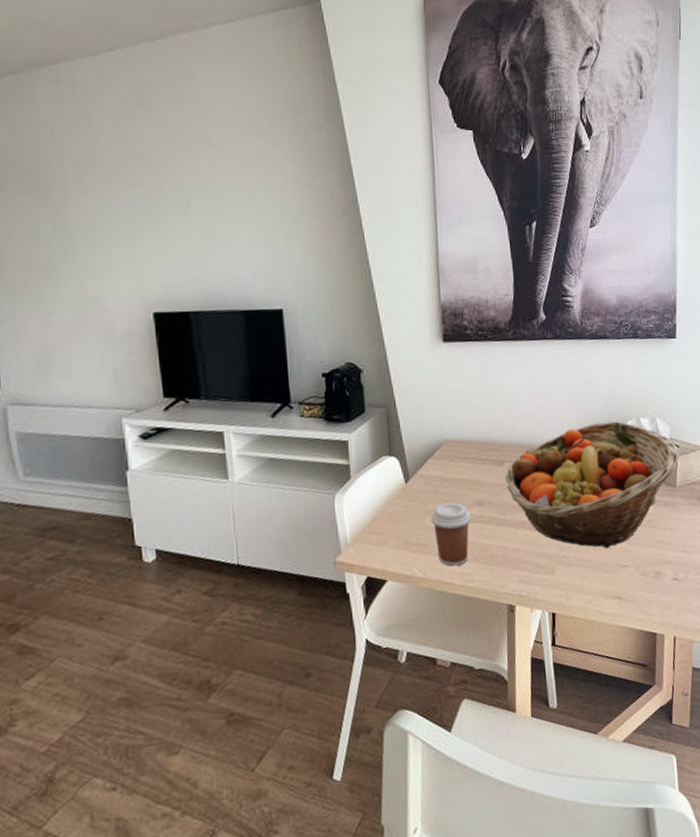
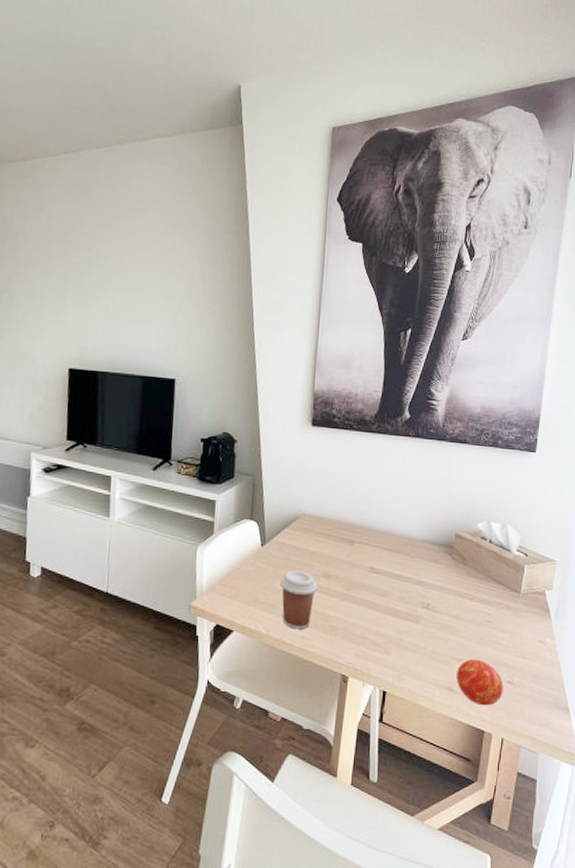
fruit basket: present [506,421,680,549] -> none [354,520,527,640]
apple: none [623,561,670,608] -> present [456,659,503,706]

